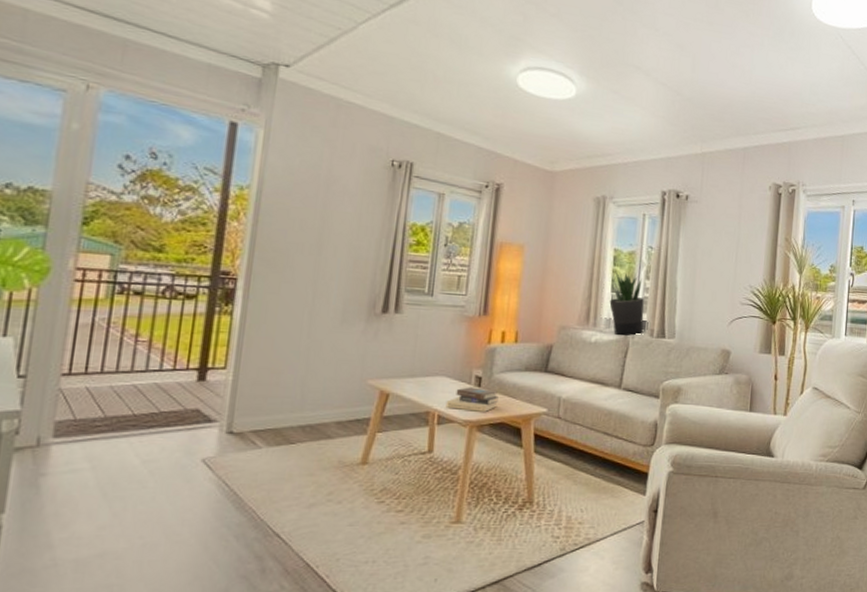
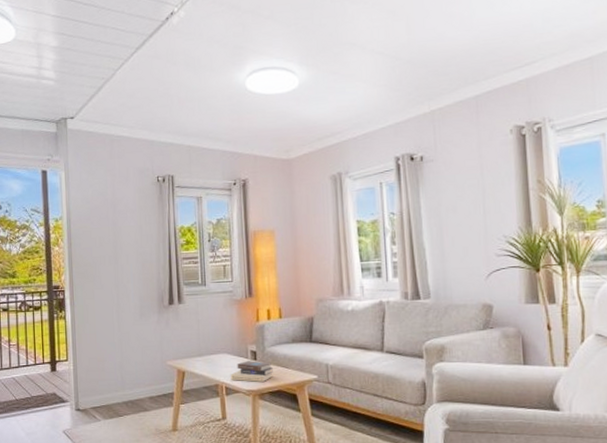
planter: present [609,270,645,336] -> none [359,240,398,301]

